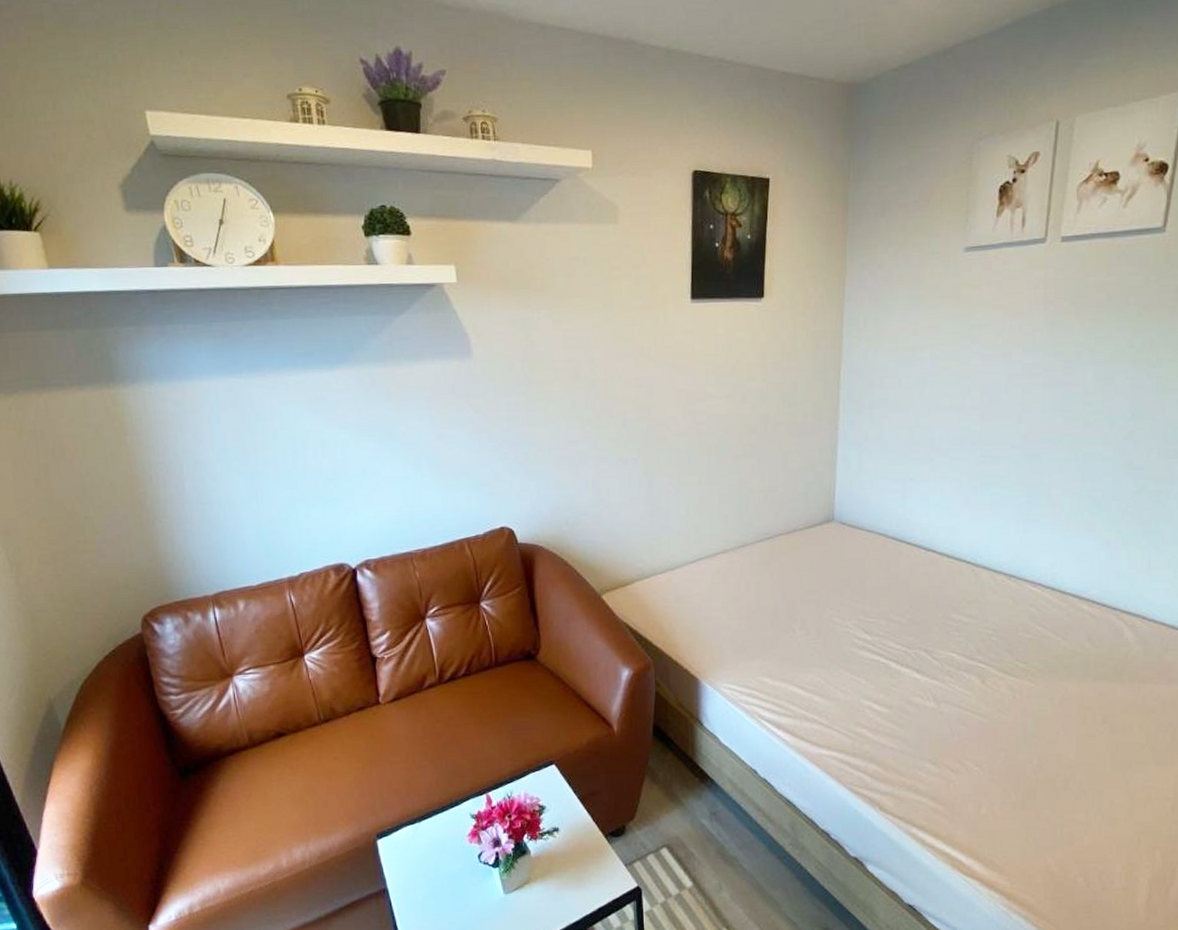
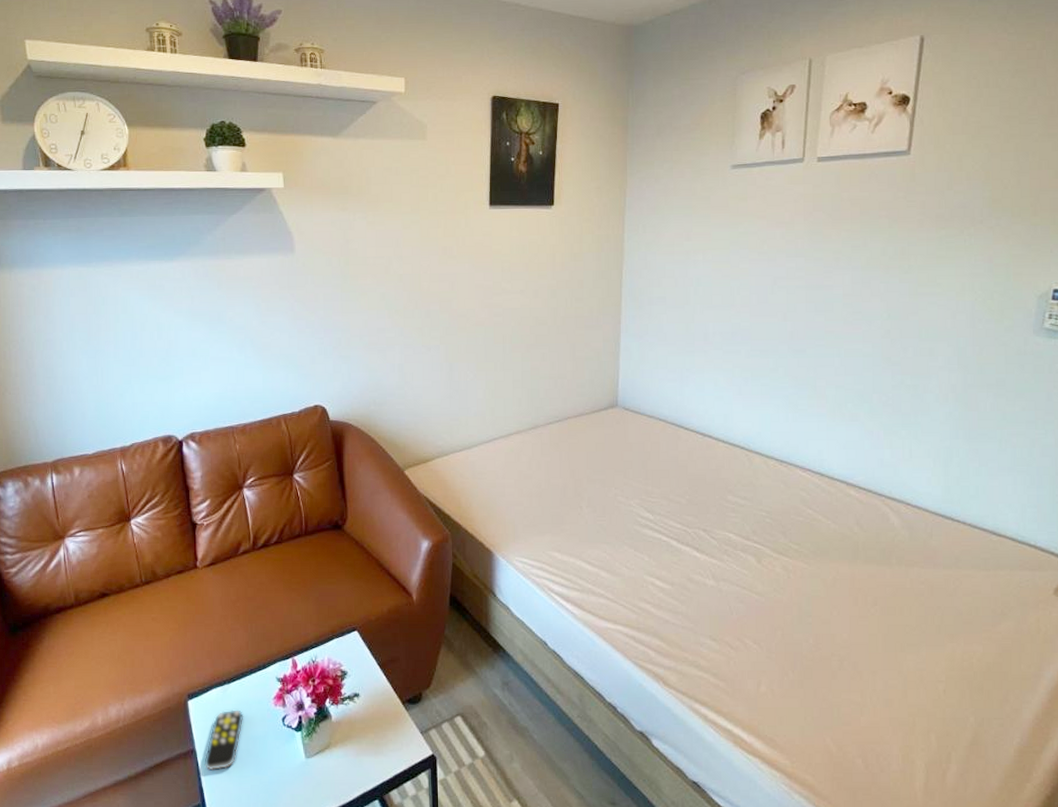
remote control: none [397,848,438,909] -> present [204,709,244,771]

